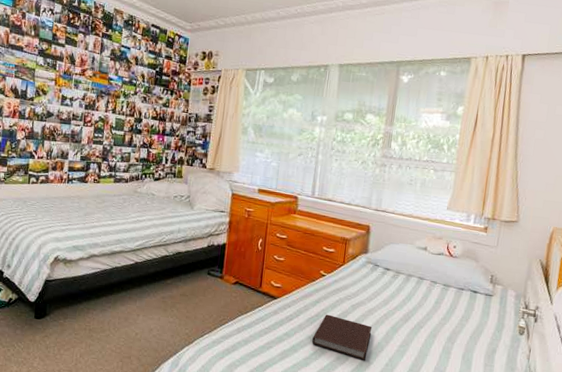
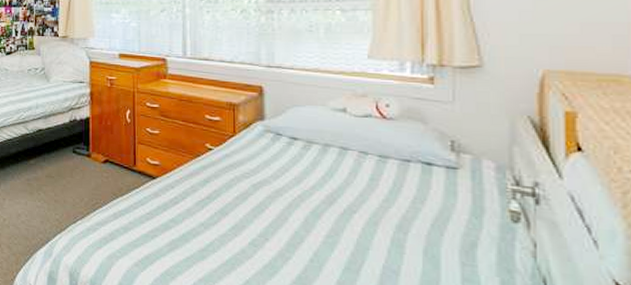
notebook: present [312,314,373,360] -> none [206,196,284,254]

